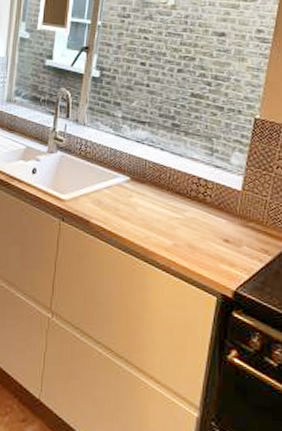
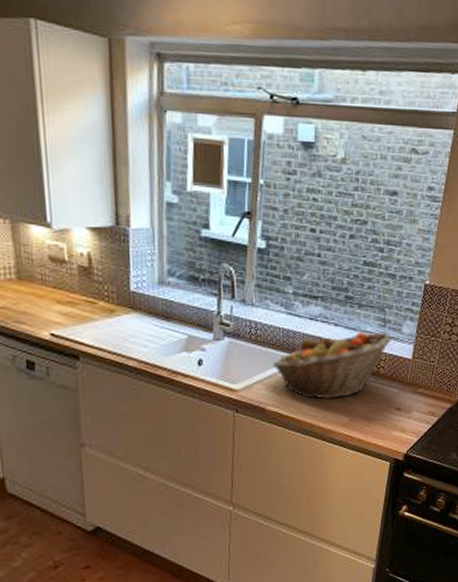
fruit basket: none [99,158,219,221] -> present [273,332,391,399]

